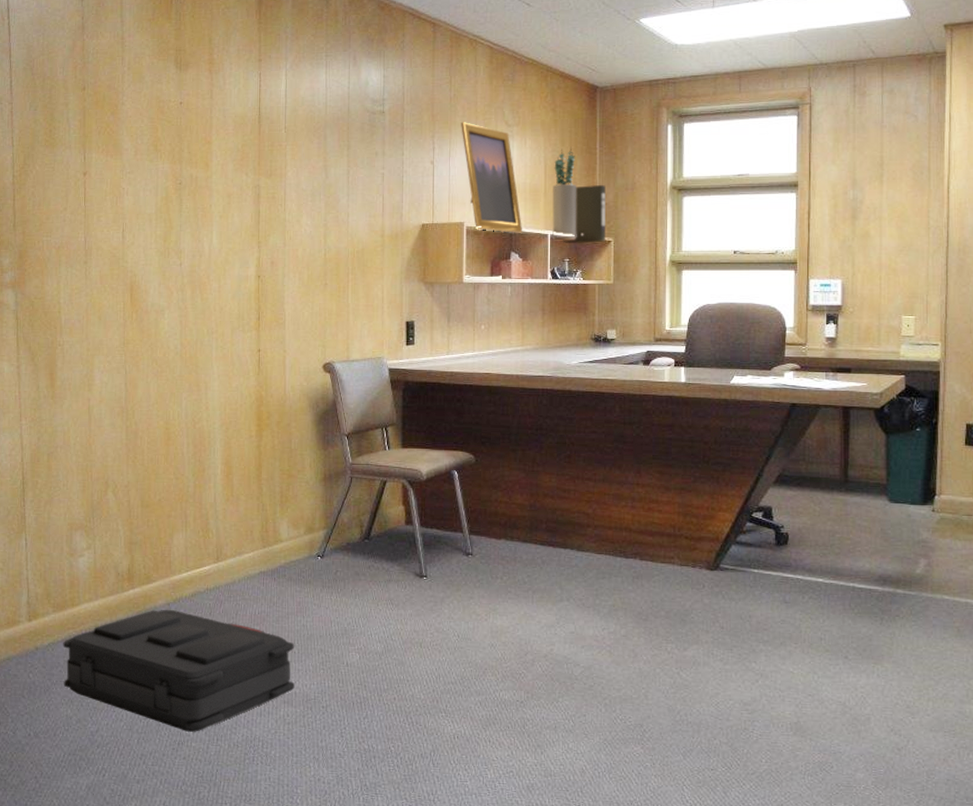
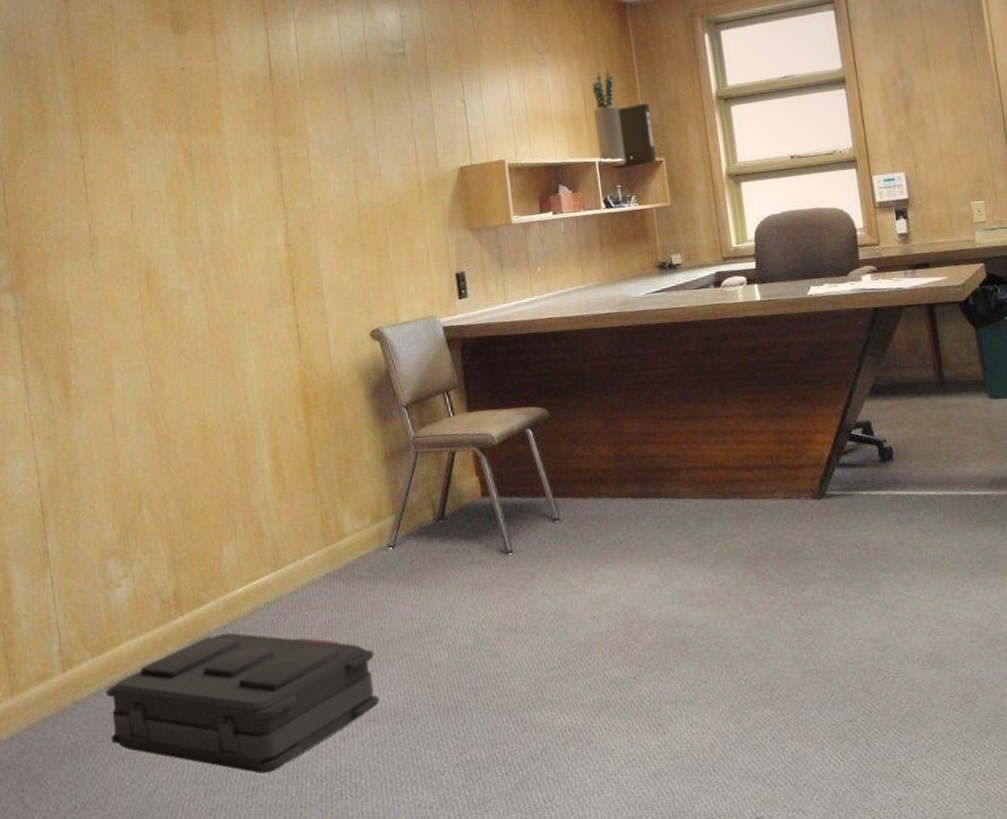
picture frame: present [461,122,523,233] -> none [488,54,569,166]

